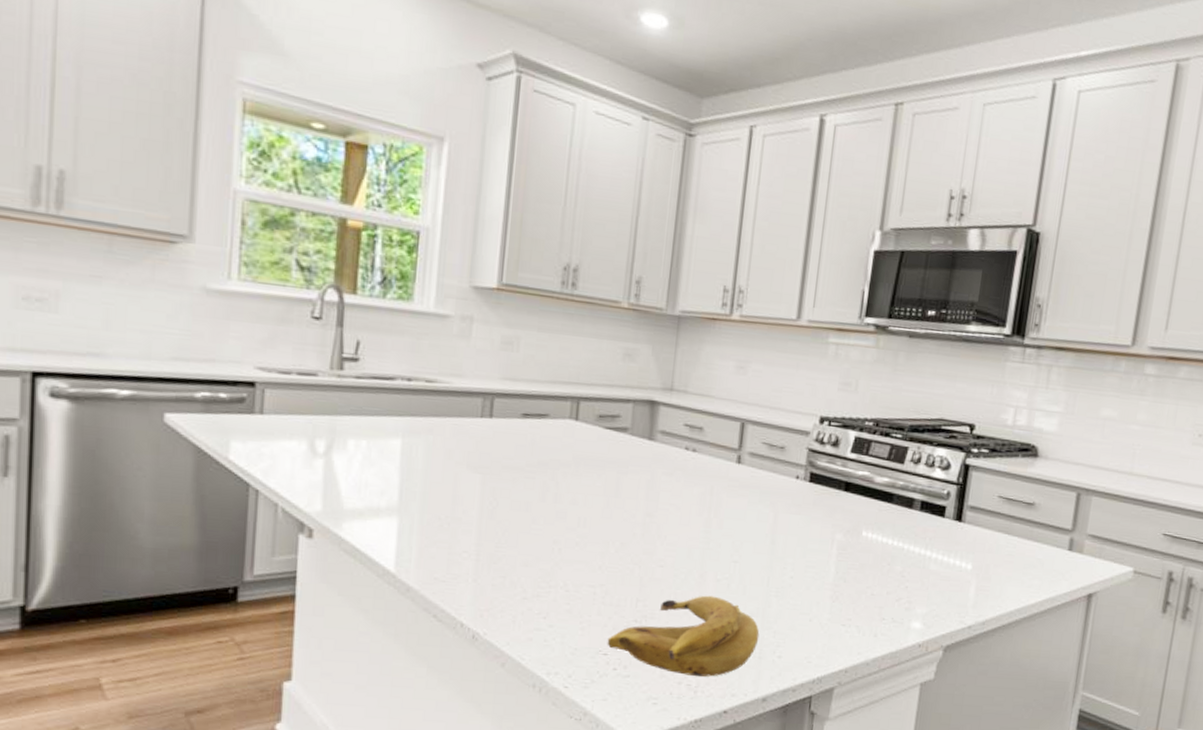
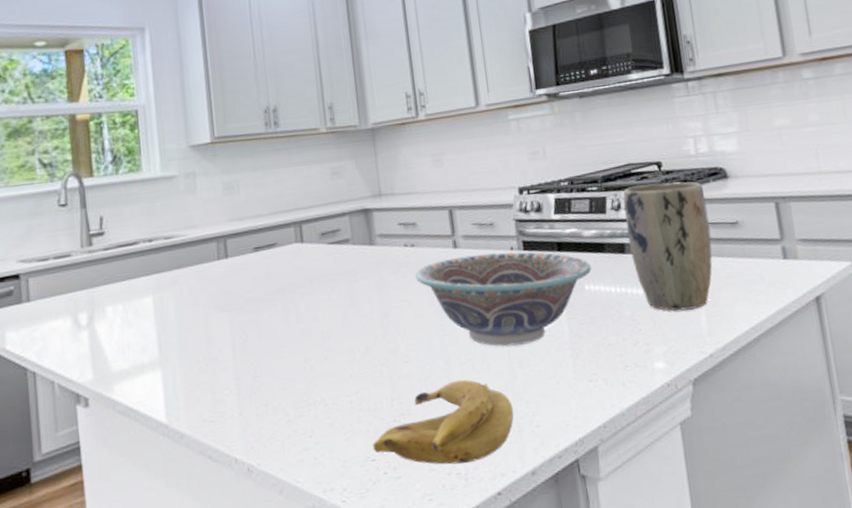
decorative bowl: none [690,472,875,576] -> present [415,252,592,347]
plant pot: none [917,443,1010,579] -> present [623,181,712,311]

